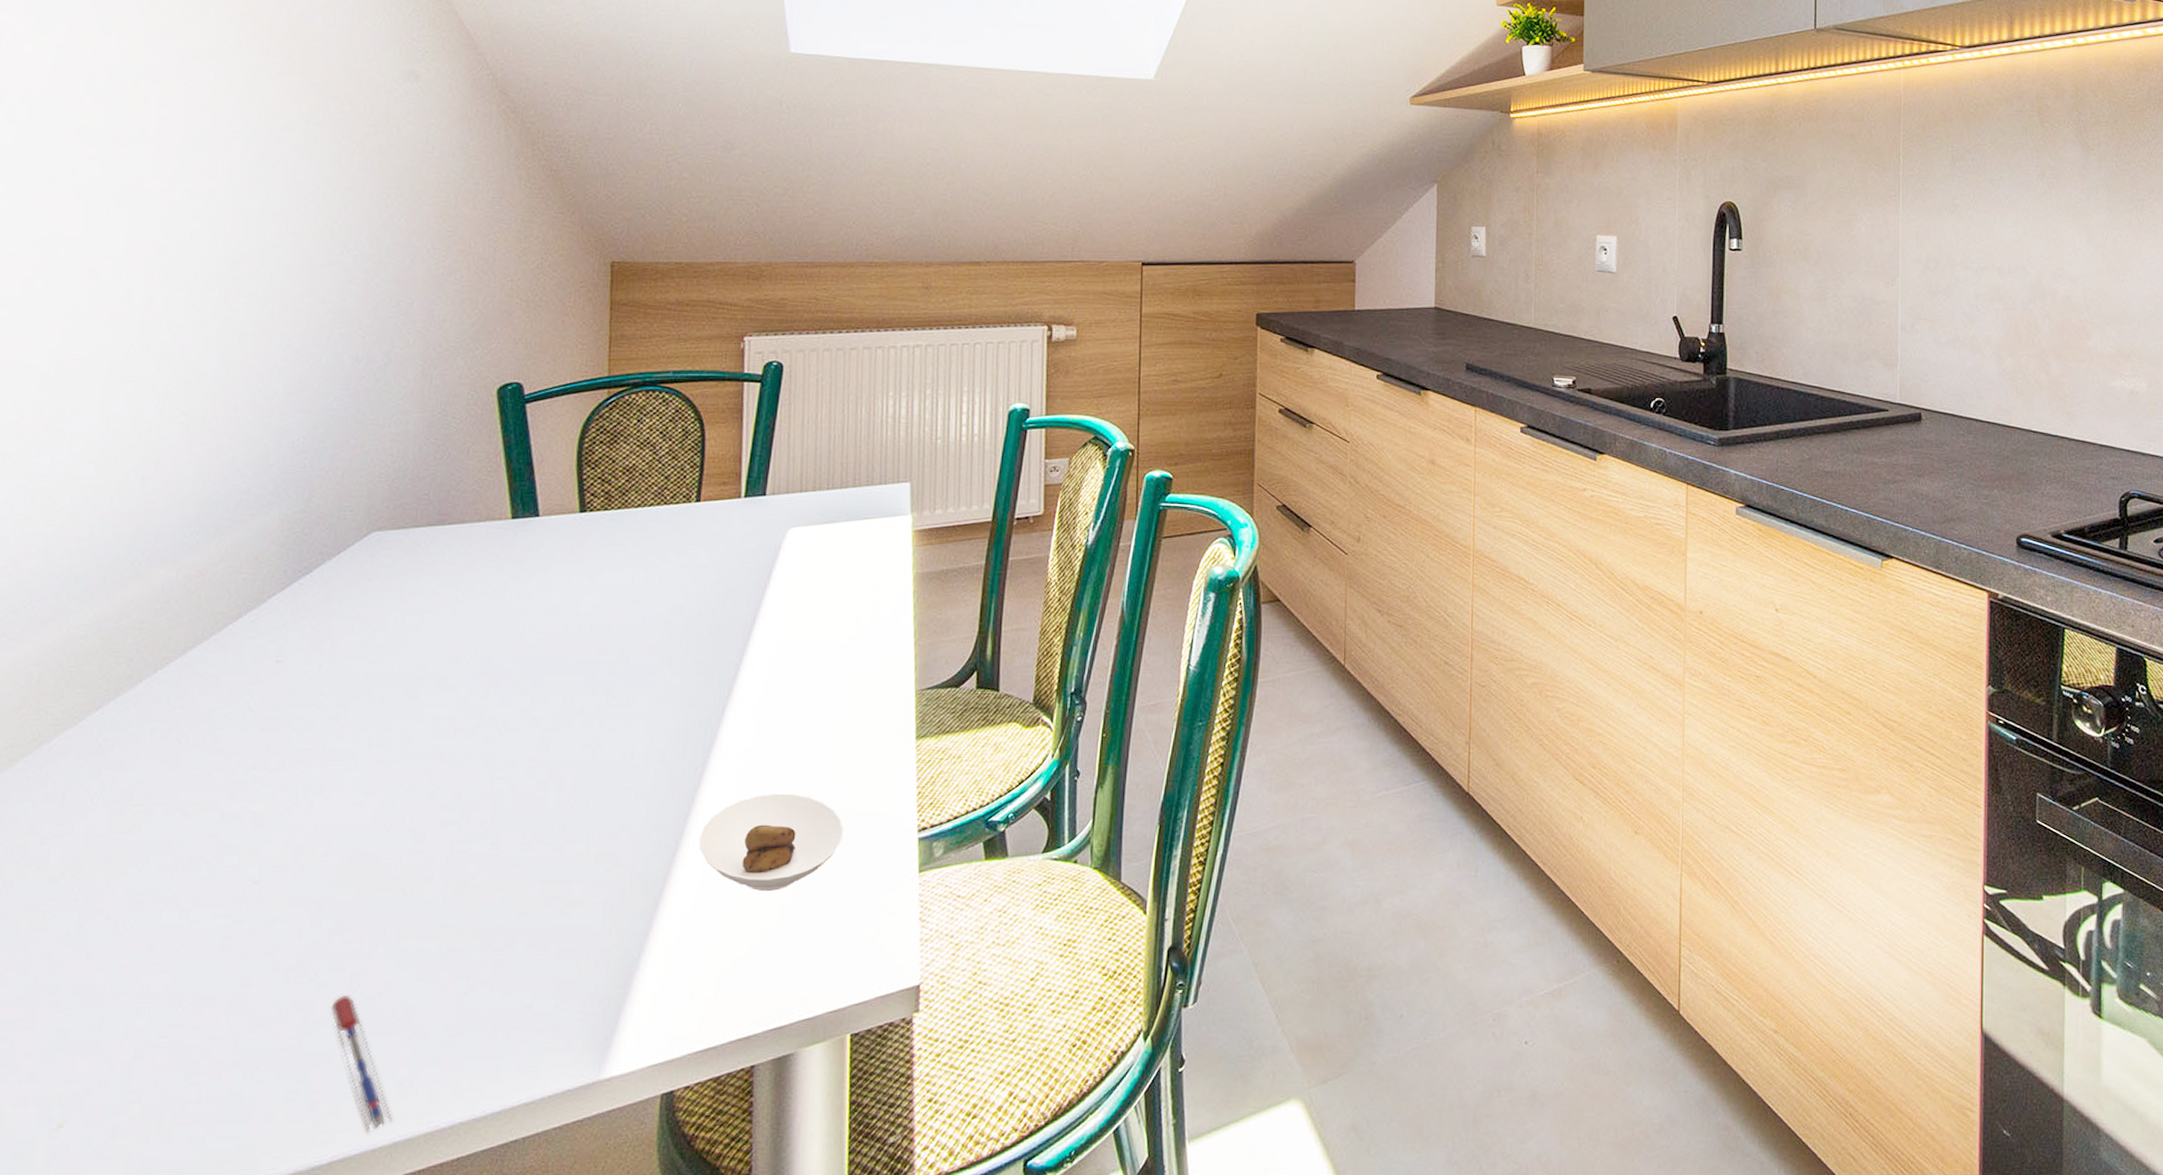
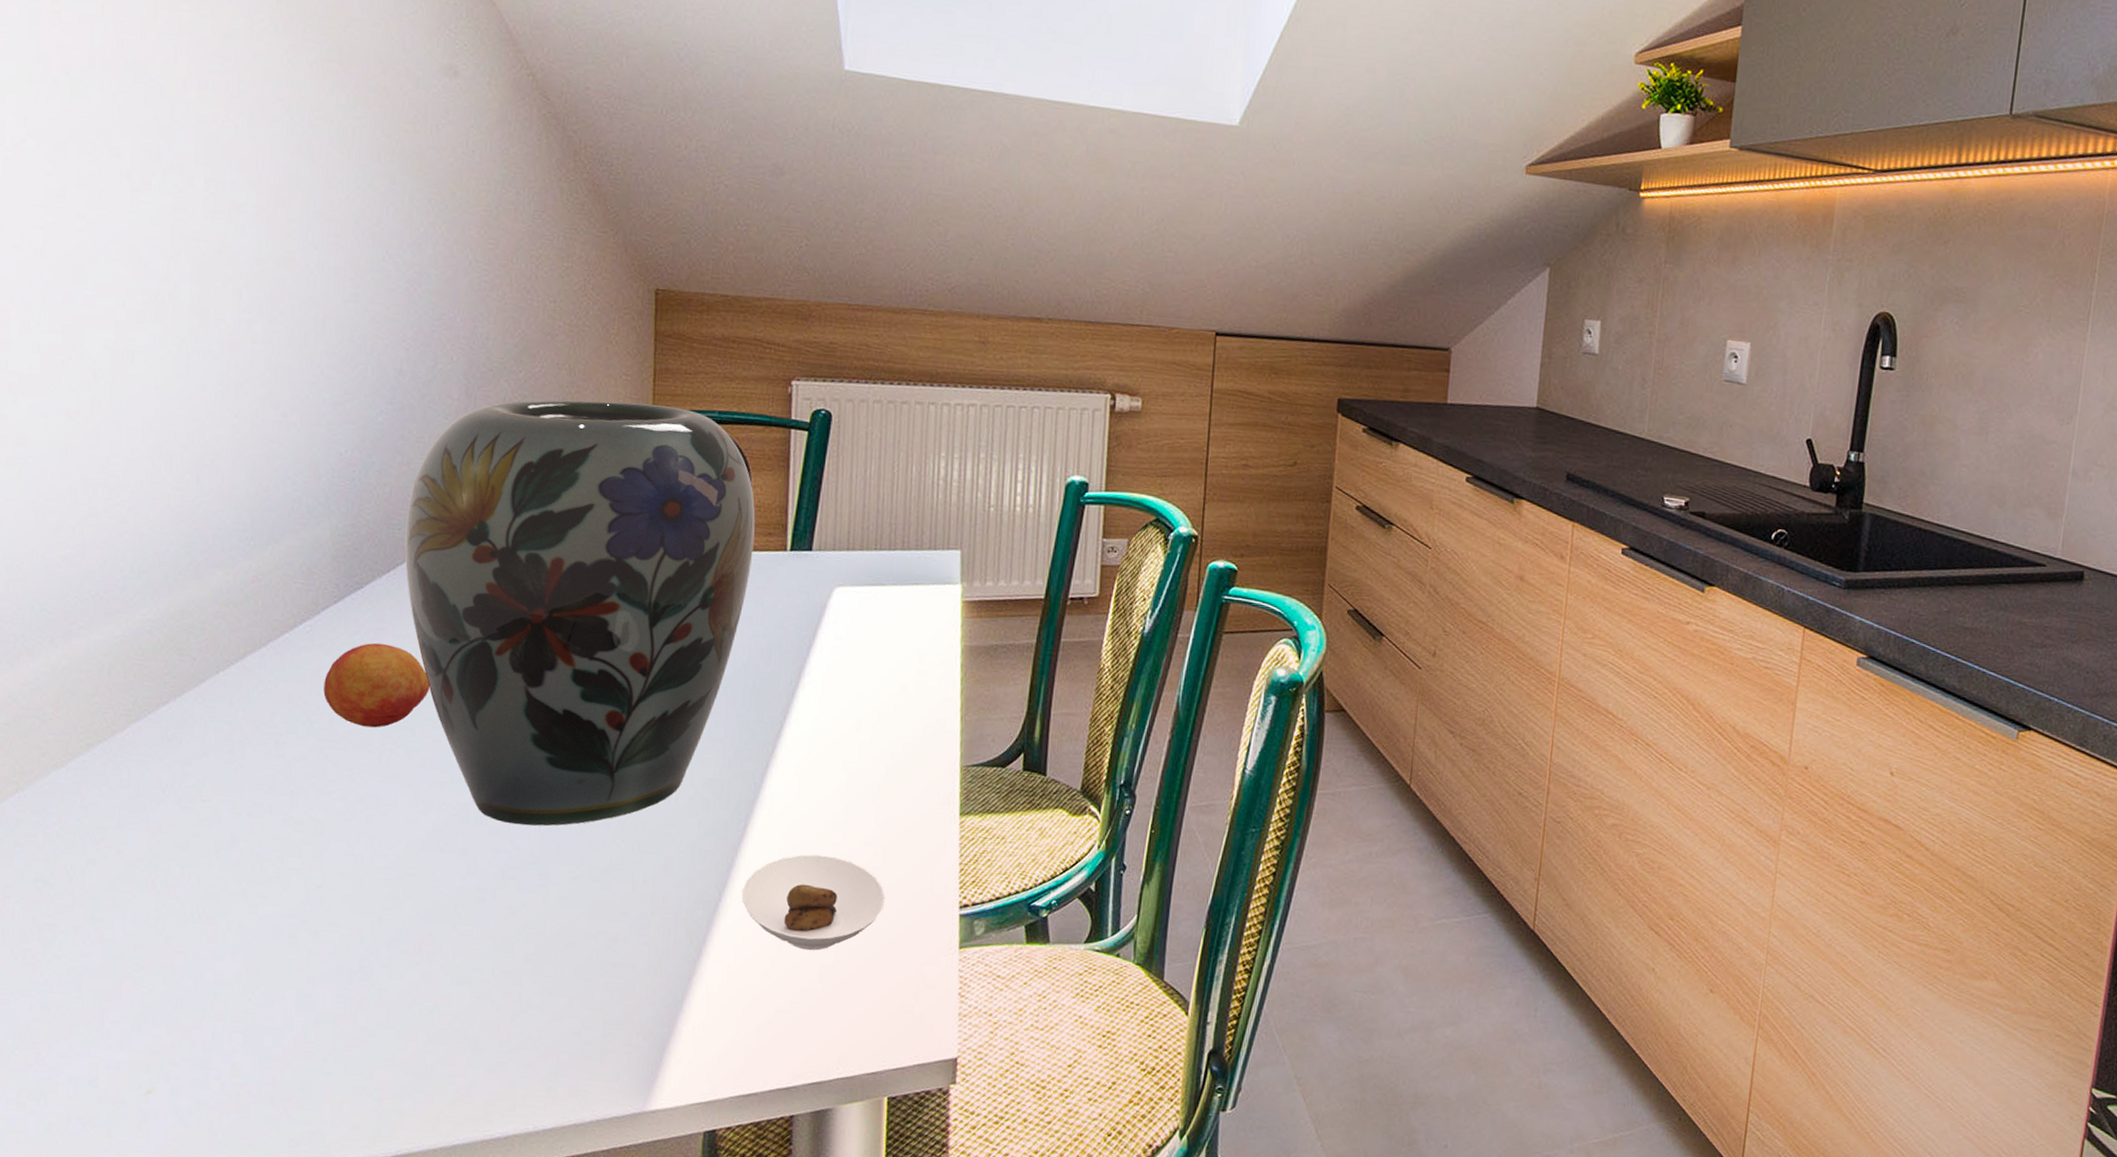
fruit: none [267,625,379,712] -> present [323,643,429,728]
pen: present [330,994,392,1131] -> none [391,1002,451,1132]
vase: none [356,370,710,796] -> present [404,400,756,826]

